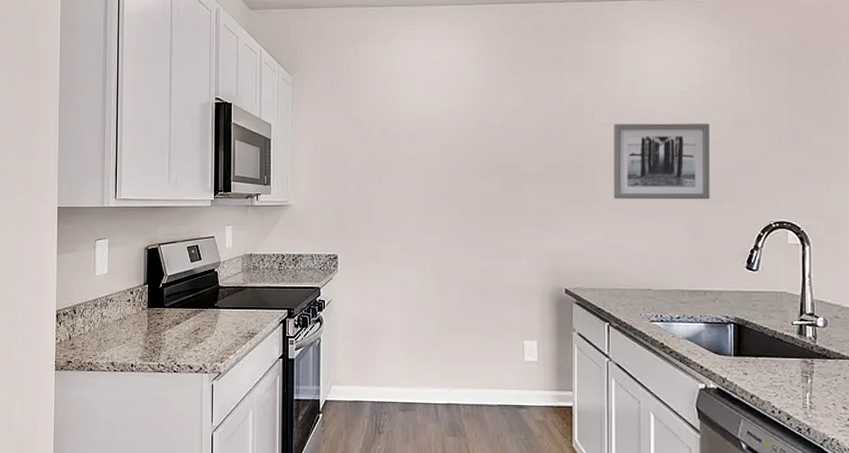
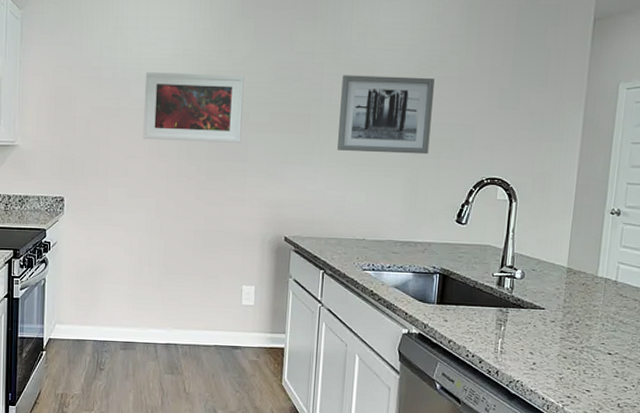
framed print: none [414,128,514,195] -> present [143,72,244,143]

